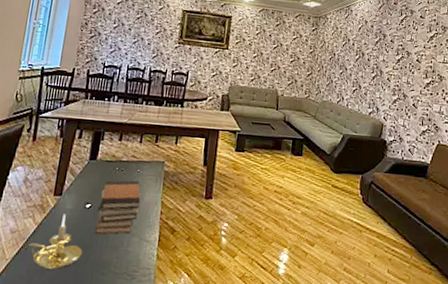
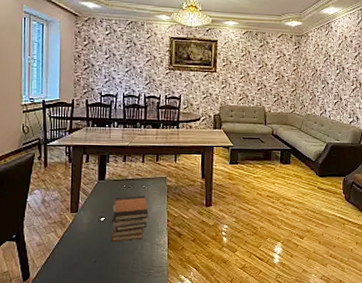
candle holder: present [29,214,83,269] -> none [55,227,103,272]

